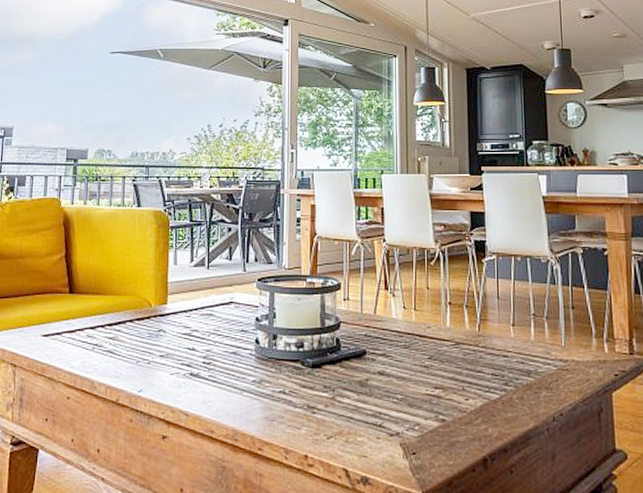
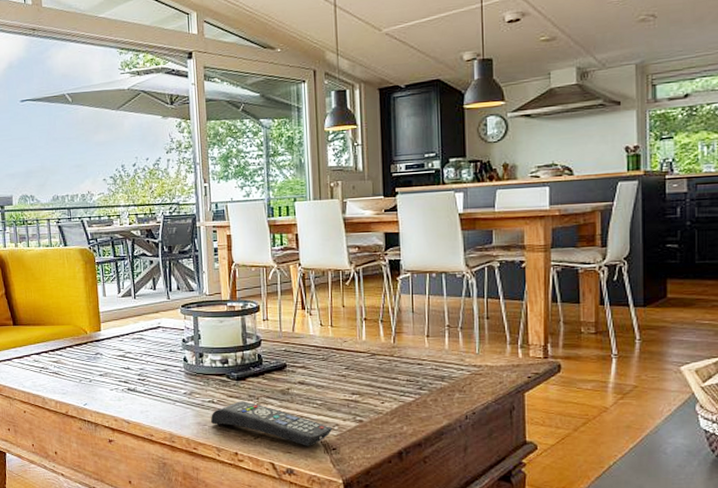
remote control: none [281,392,413,449] -> present [211,401,333,446]

